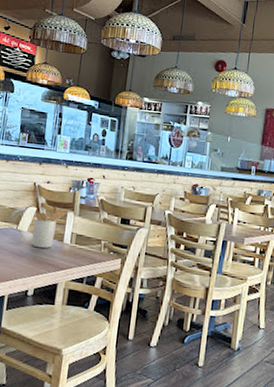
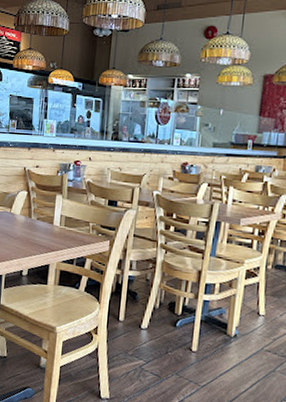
utensil holder: present [32,206,68,249] -> none [24,189,56,231]

